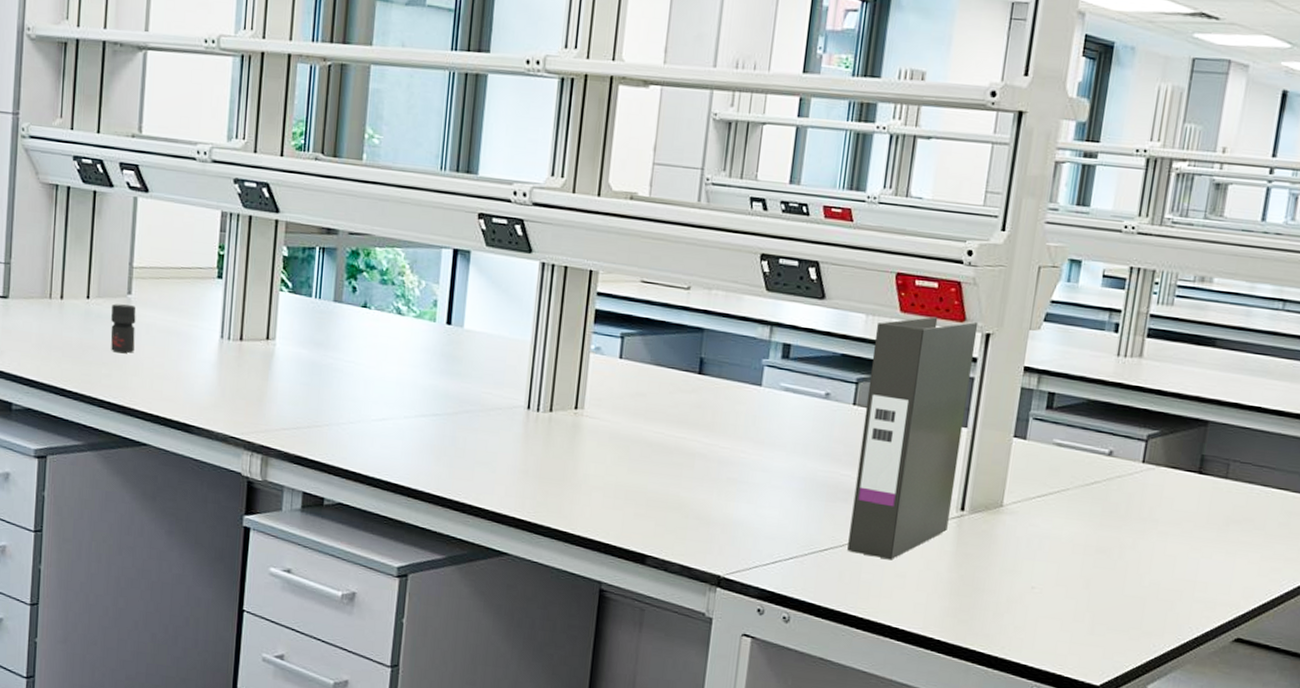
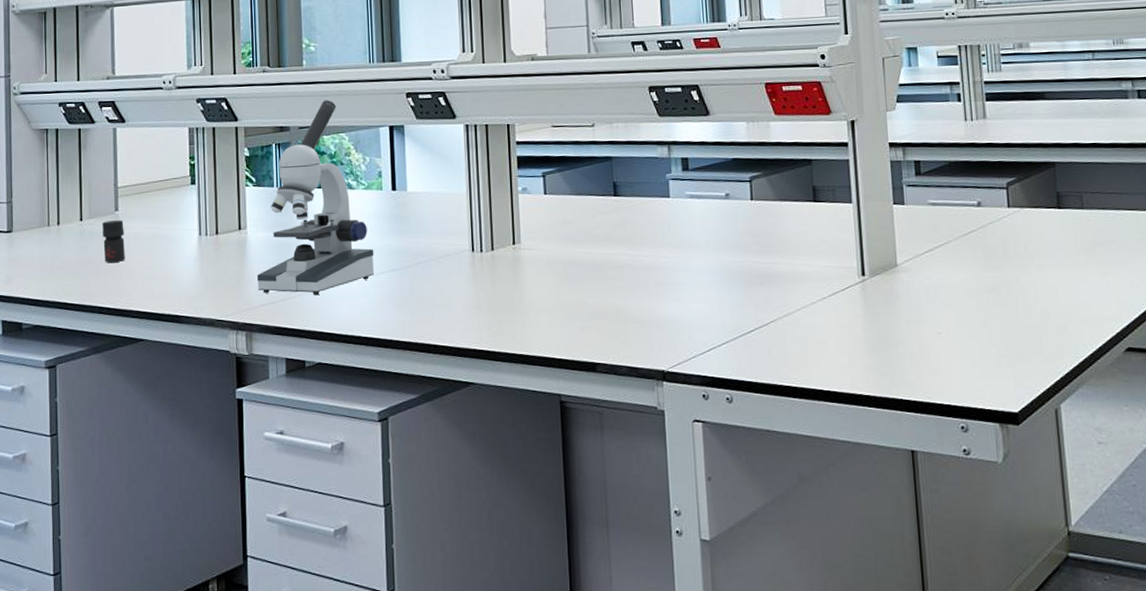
microscope: none [280,205,417,429] -> present [257,100,374,296]
binder: present [847,316,979,560] -> none [758,112,854,331]

